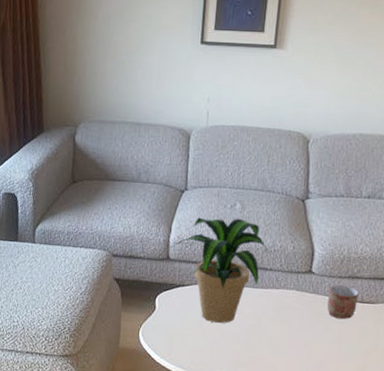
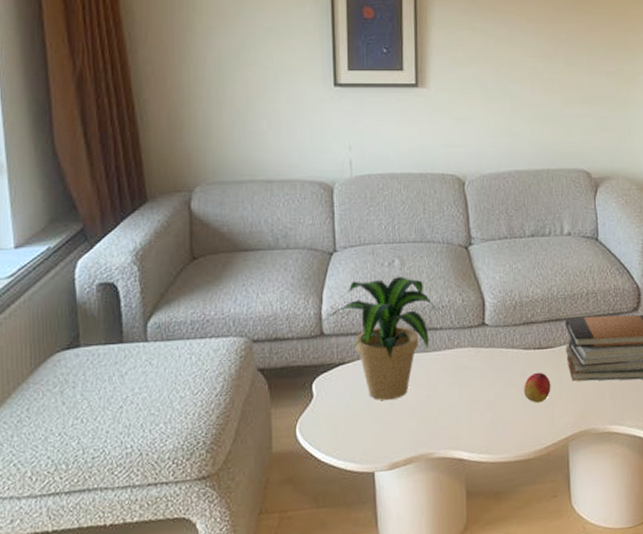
mug: present [327,284,359,319] -> none [505,332,536,370]
peach: none [341,323,368,351] -> present [524,372,551,403]

